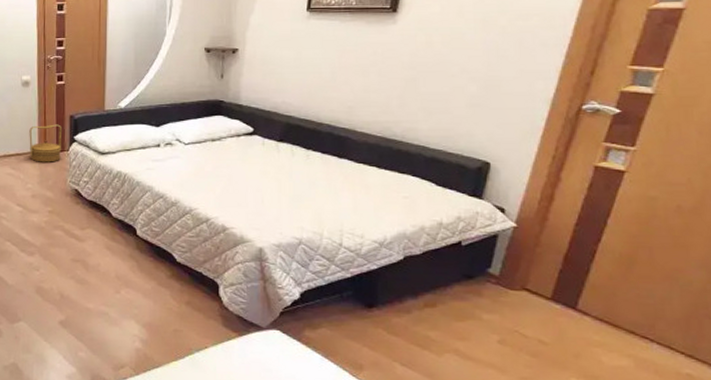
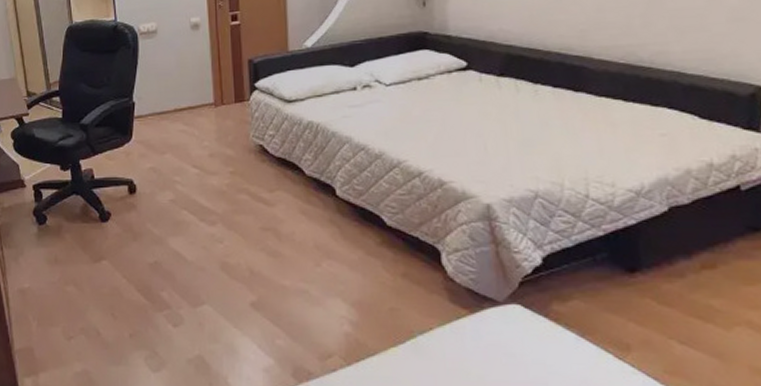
basket: present [29,124,61,162] -> none [202,70,241,116]

